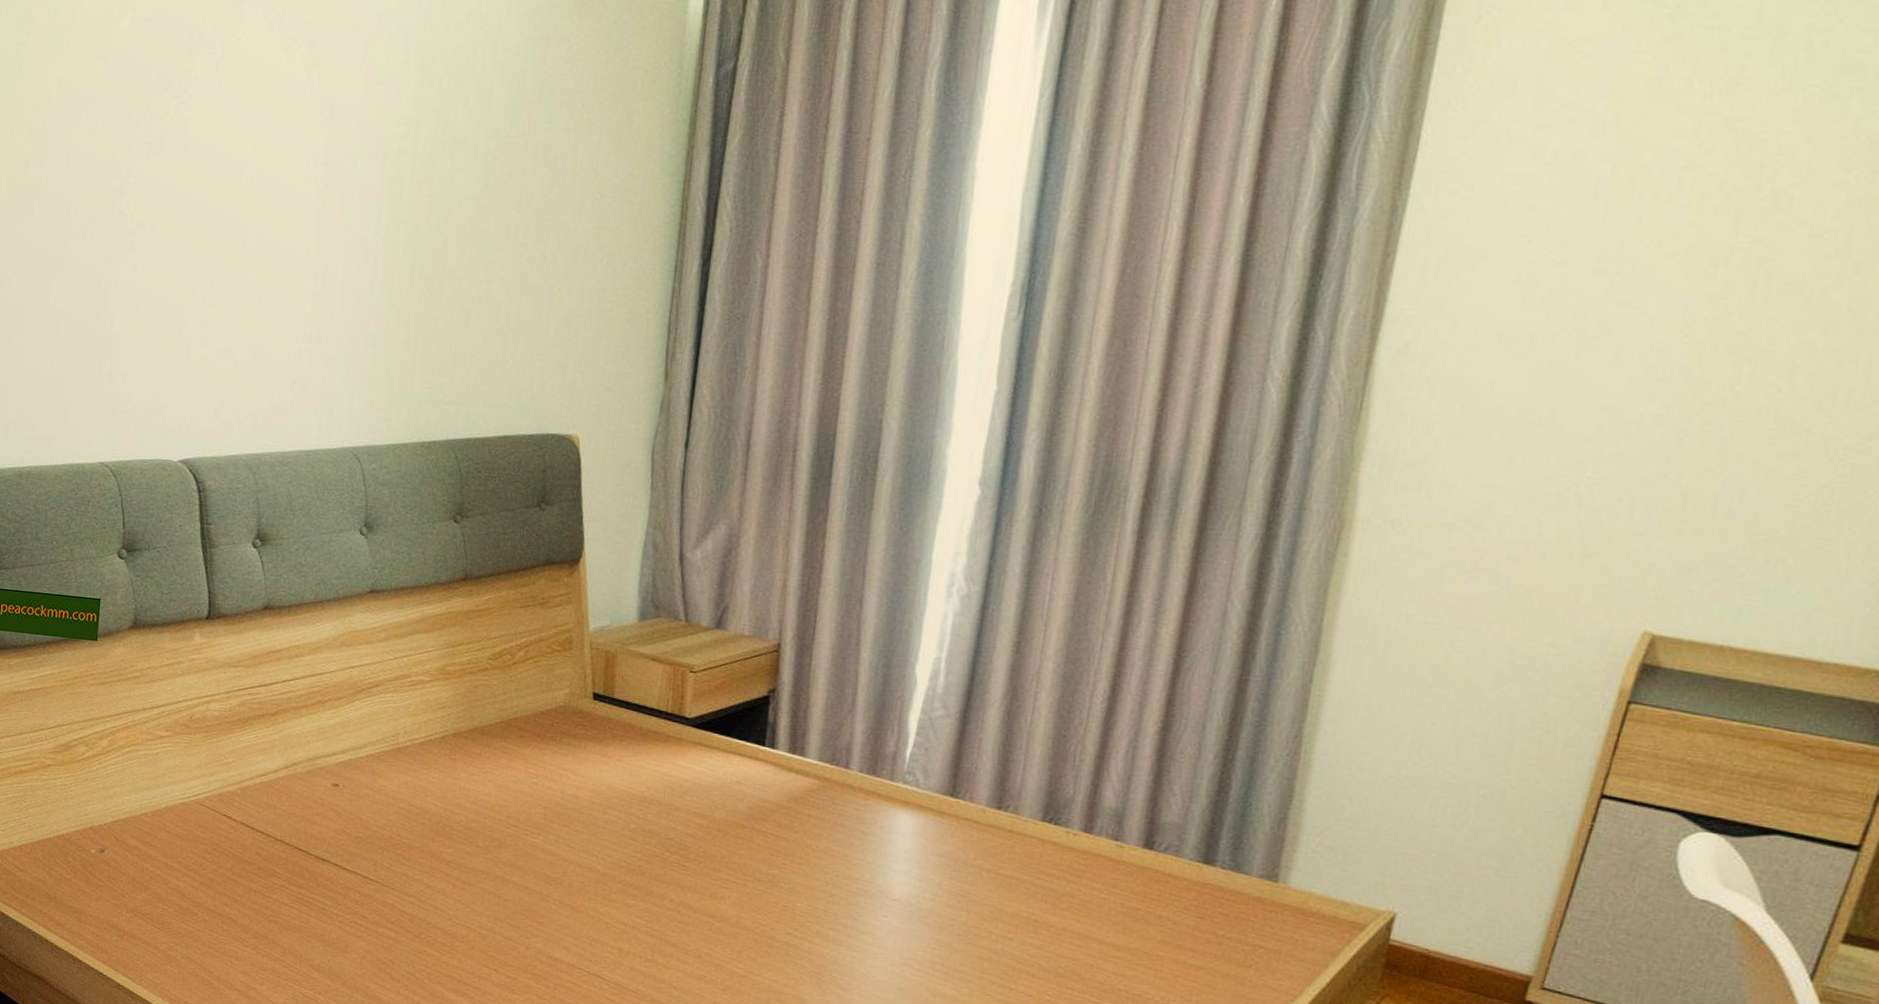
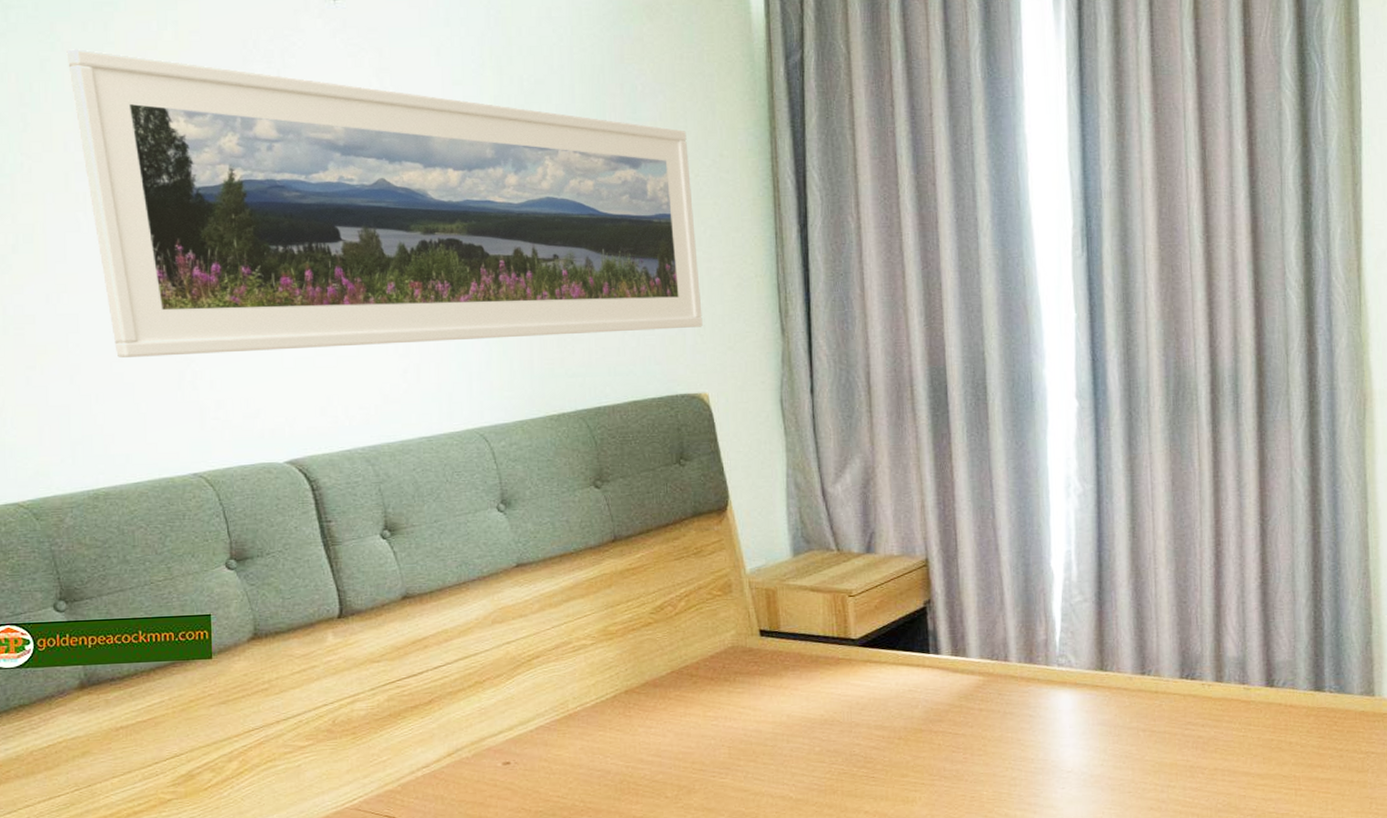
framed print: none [39,34,599,364] -> present [66,49,703,358]

